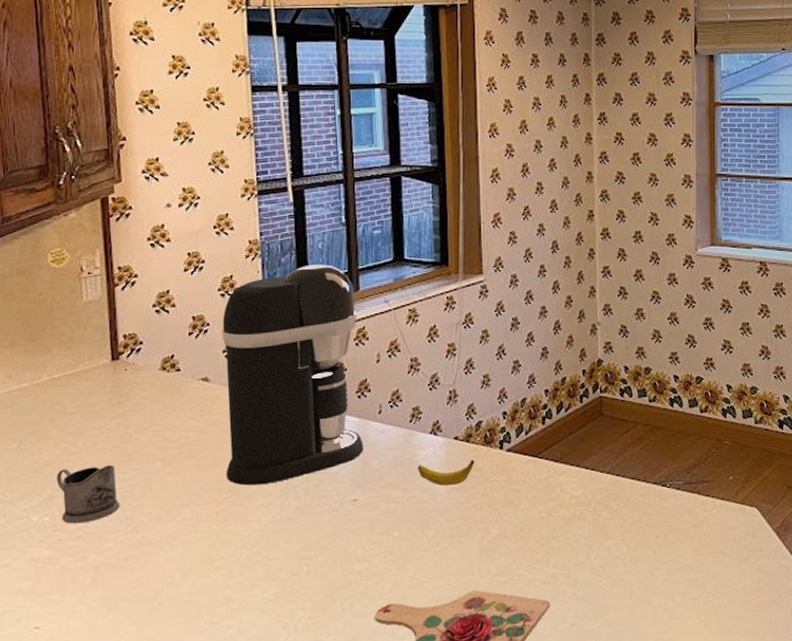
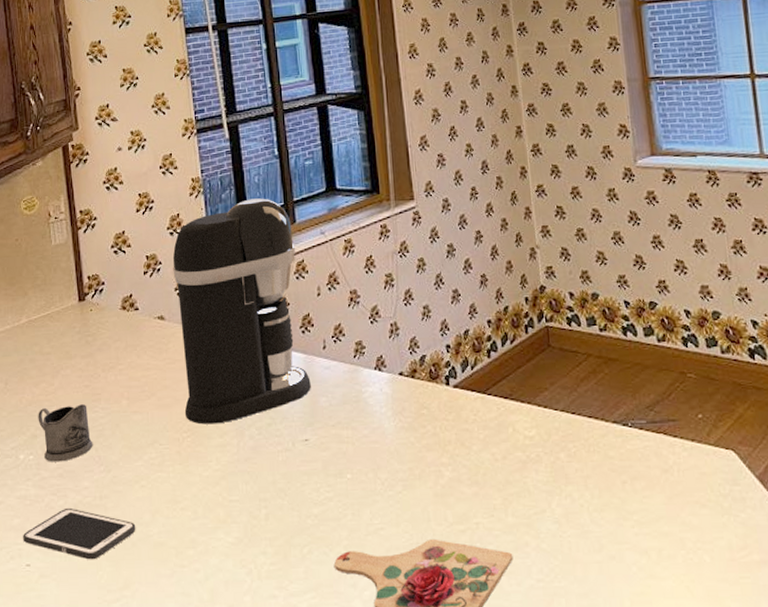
cell phone: none [32,569,164,621] -> present [23,507,136,560]
banana: present [417,459,475,486] -> none [364,397,422,425]

